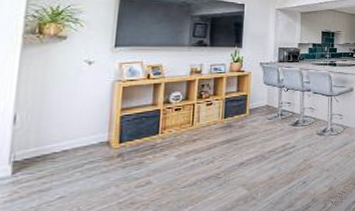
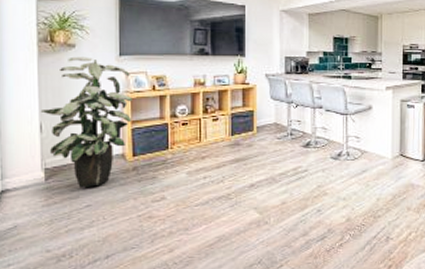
indoor plant: none [16,48,125,178] -> present [40,56,132,187]

